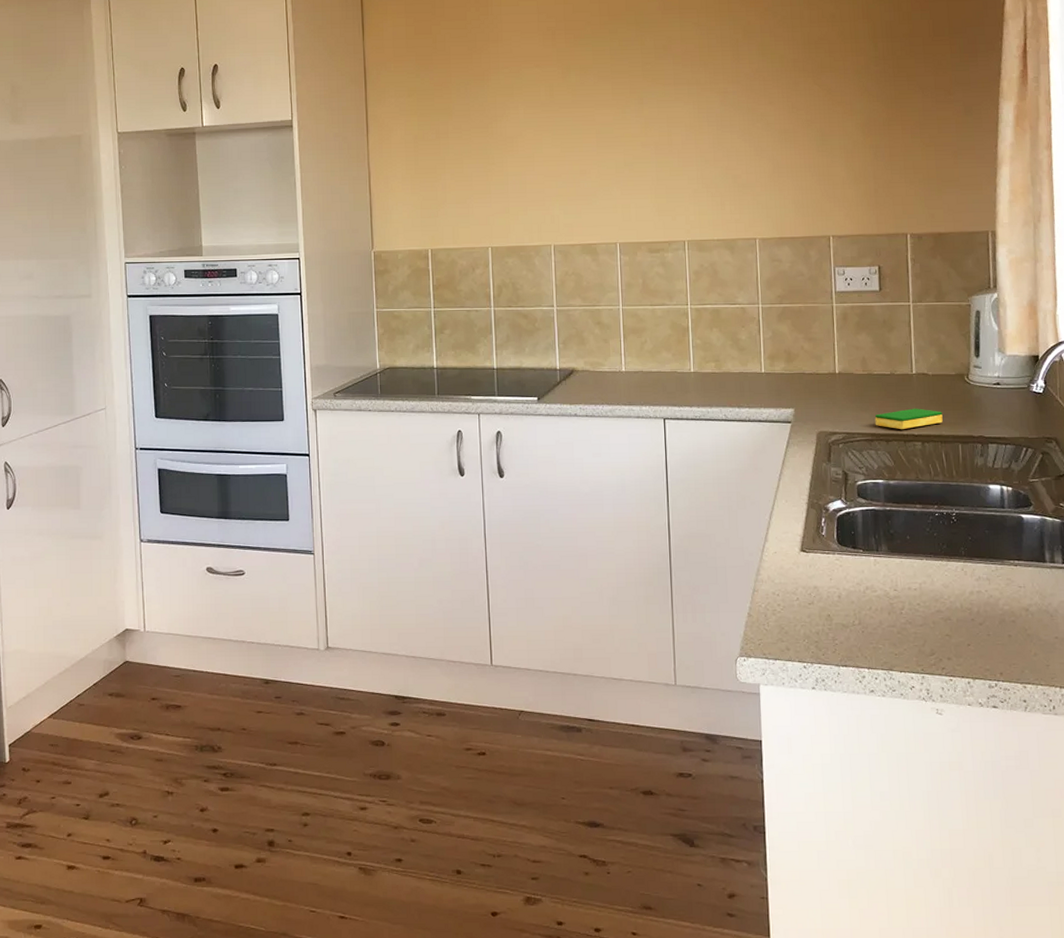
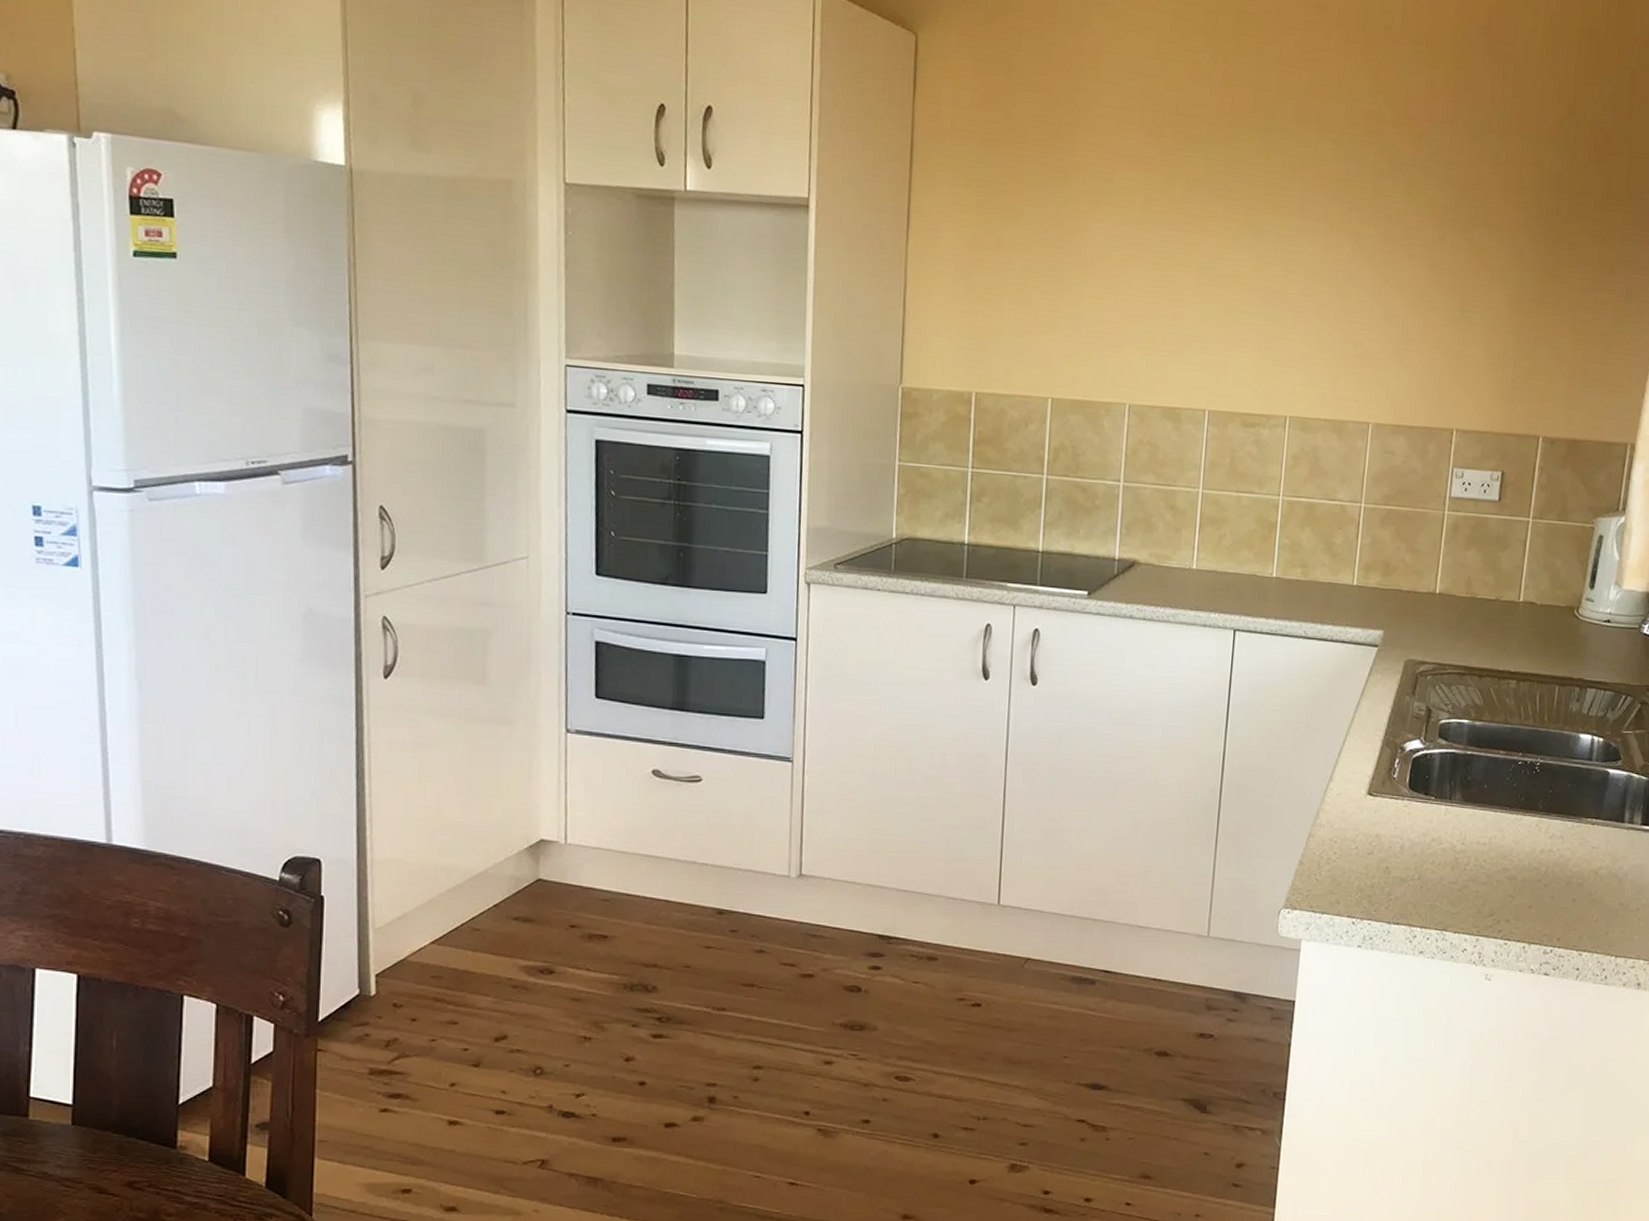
dish sponge: present [874,408,943,429] -> none [1470,641,1544,664]

